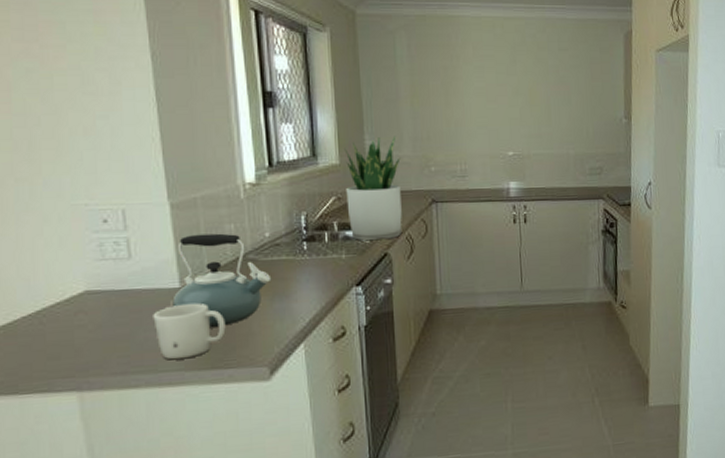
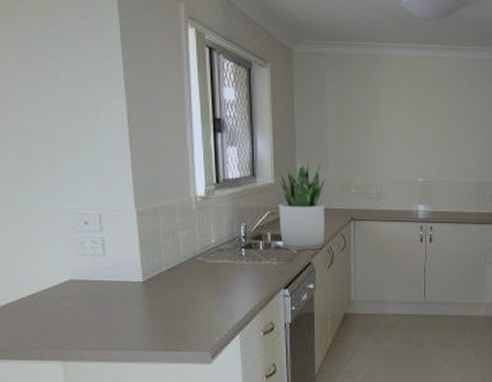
mug: present [153,303,226,360] -> none [121,295,178,341]
kettle: present [172,233,272,327] -> none [136,238,215,316]

